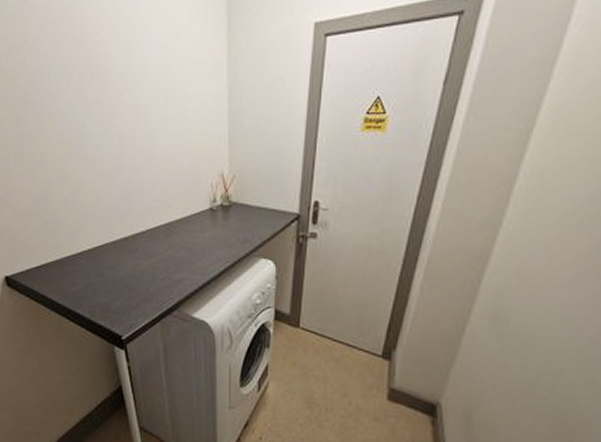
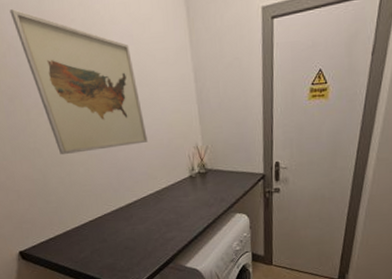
wall art: none [37,11,167,171] -> present [9,9,148,155]

